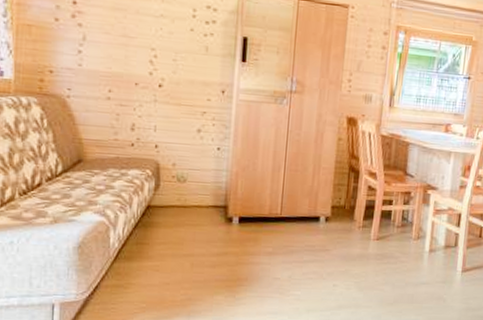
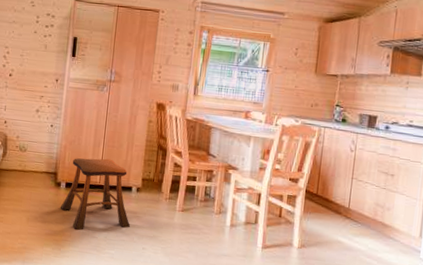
stool: none [234,185,319,273] -> present [61,158,131,231]

